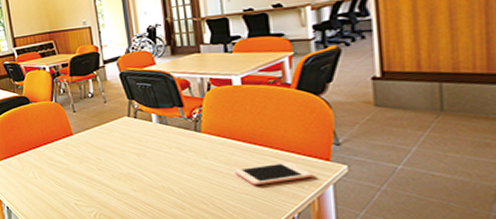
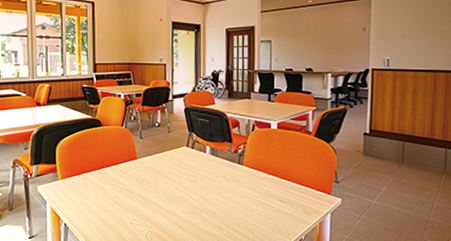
cell phone: present [235,162,313,186] -> none [264,194,318,212]

